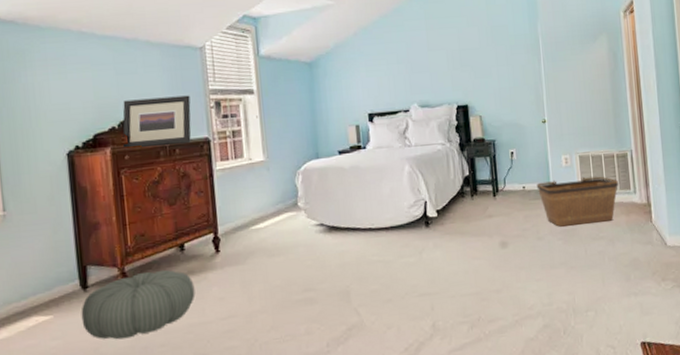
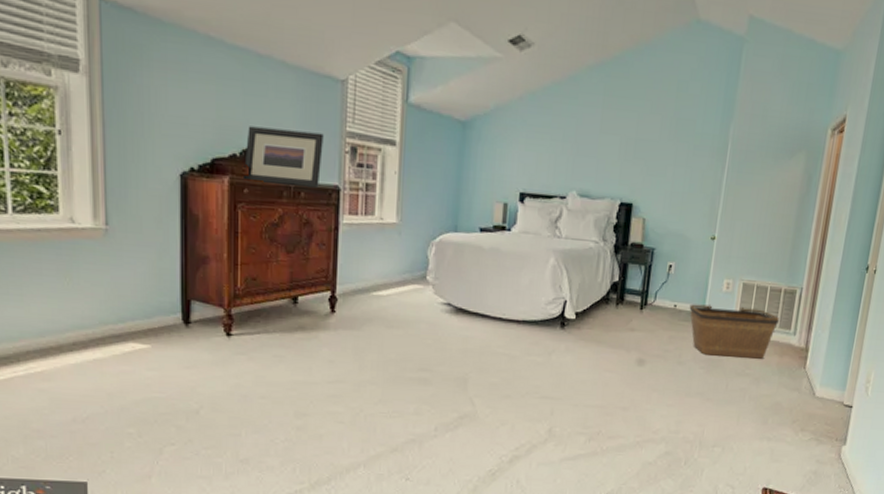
pouf: present [81,269,195,340] -> none [180,319,304,383]

